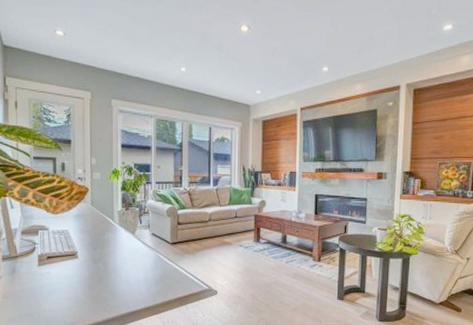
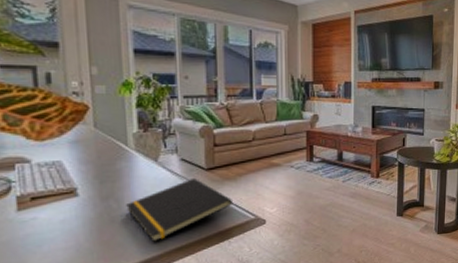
notepad: none [111,249,190,300] -> present [126,177,232,242]

